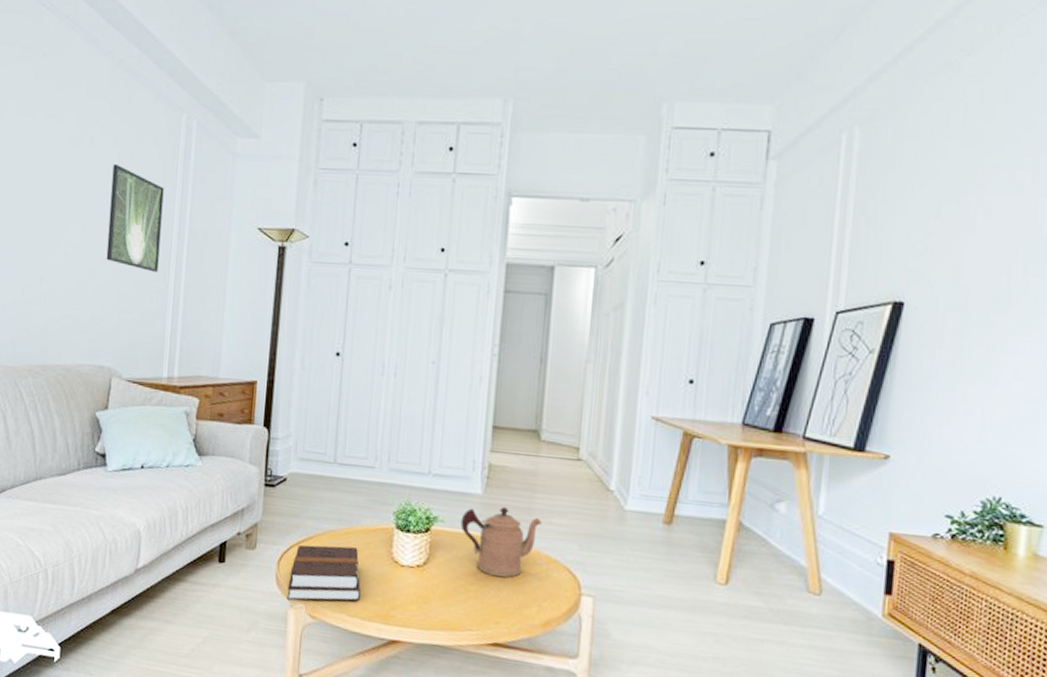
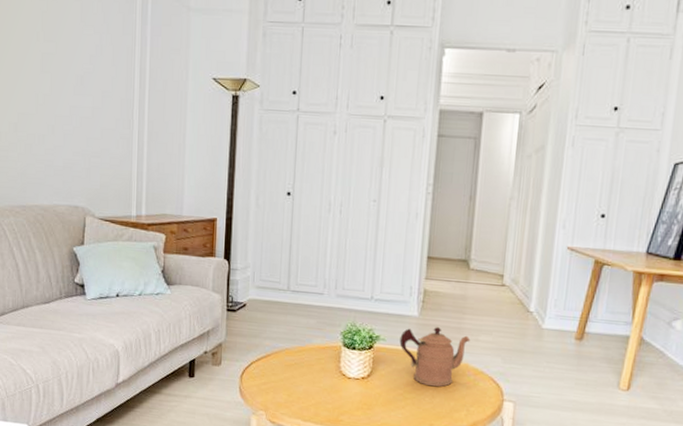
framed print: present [106,163,164,273] -> none [74,17,125,120]
hardback book: present [287,545,362,602] -> none [249,361,314,409]

